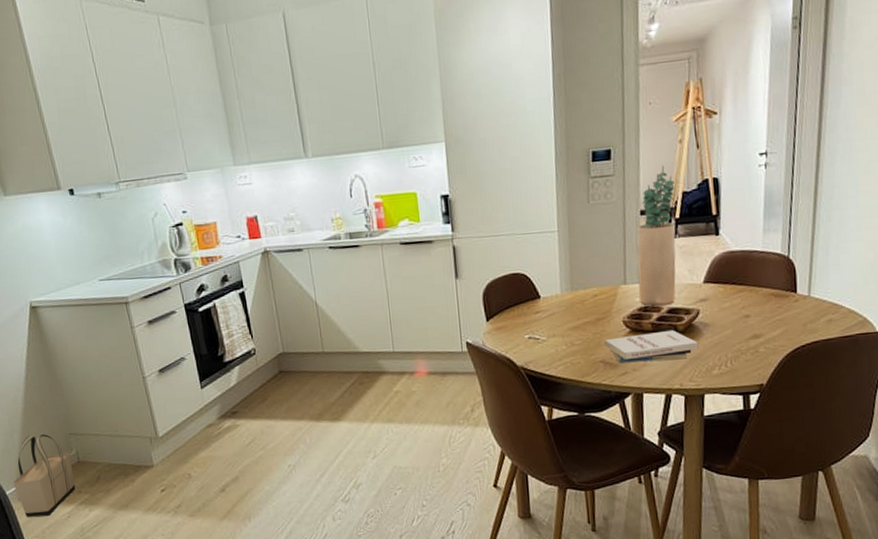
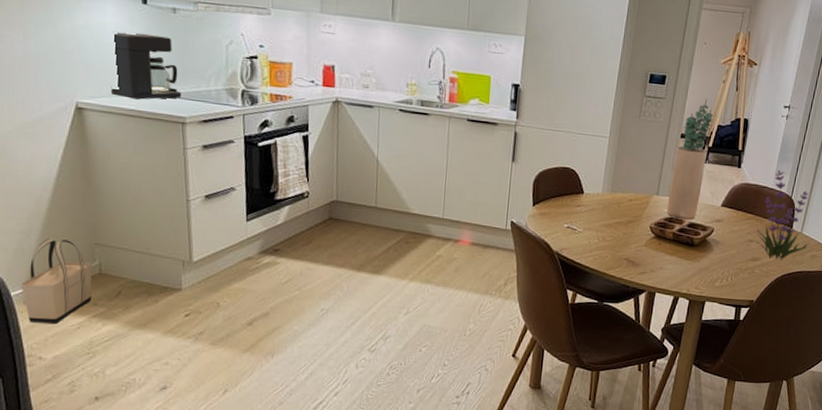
coffee maker: none [51,222,121,289] -> present [110,31,182,100]
books: present [605,329,699,364] -> none [631,240,708,269]
plant: none [750,228,823,333] -> present [753,169,810,260]

